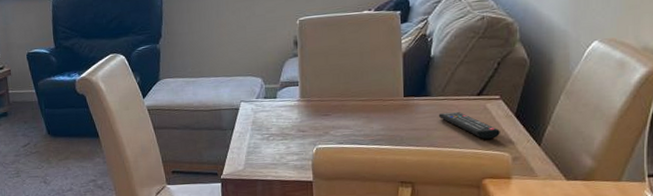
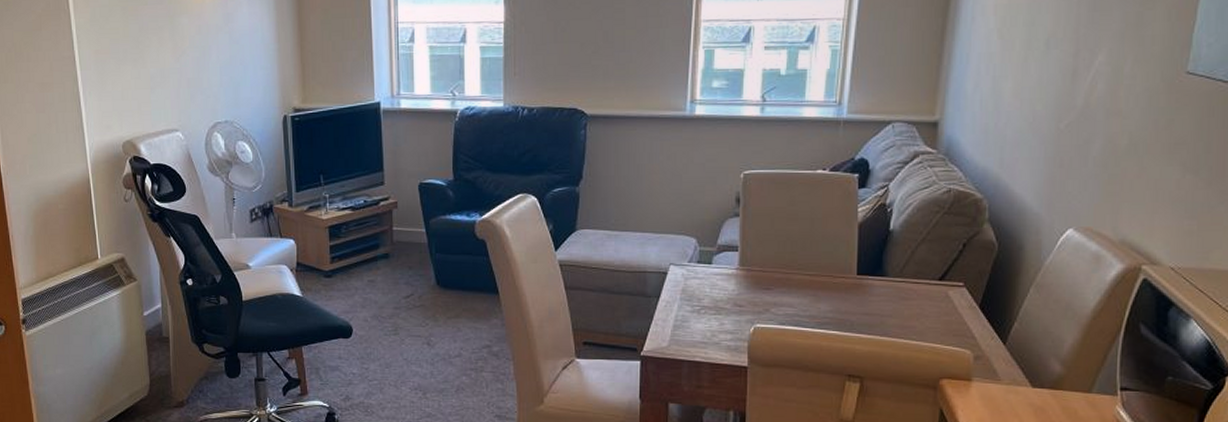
remote control: present [438,112,500,139] -> none [894,298,962,332]

